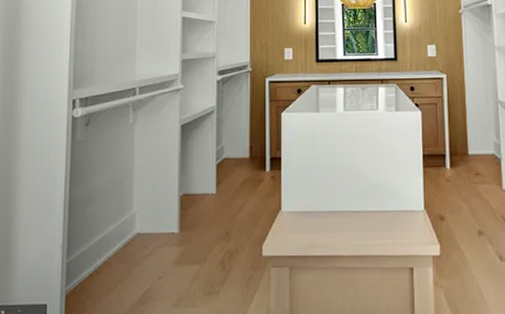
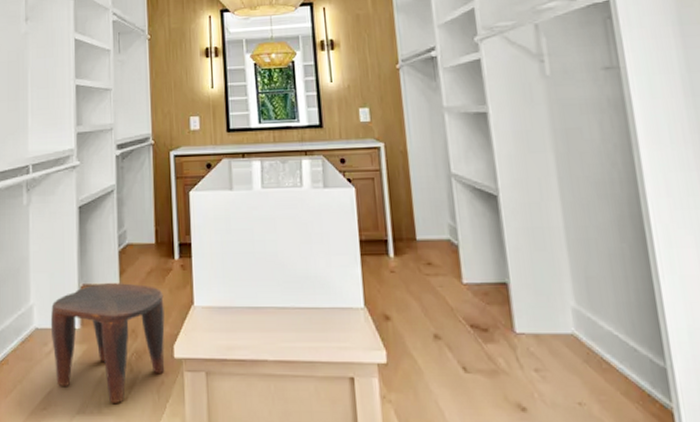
stool: none [151,192,255,297] -> present [50,283,165,403]

